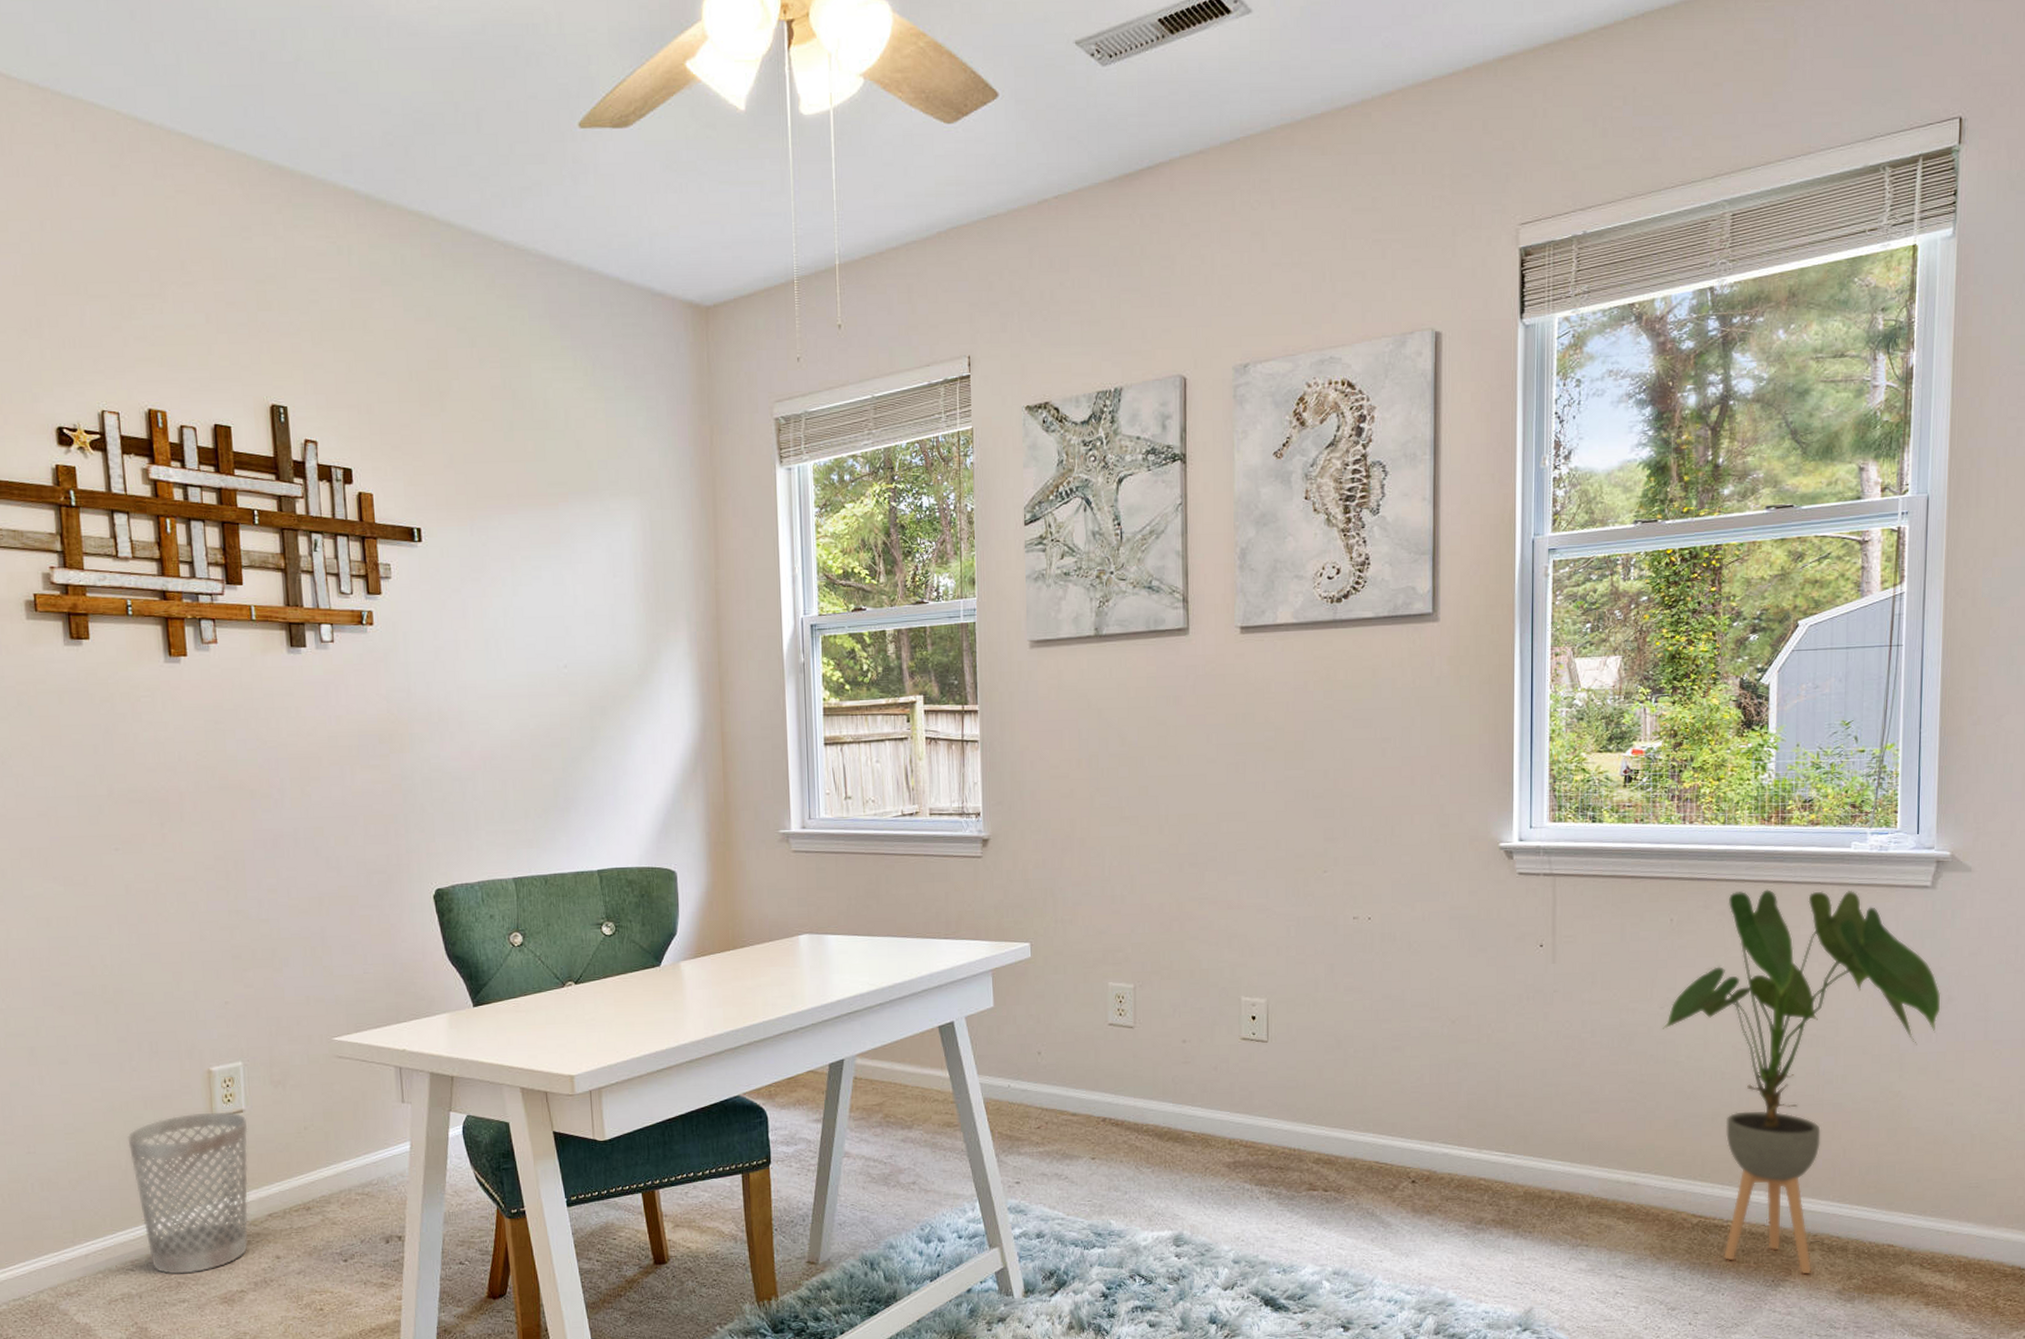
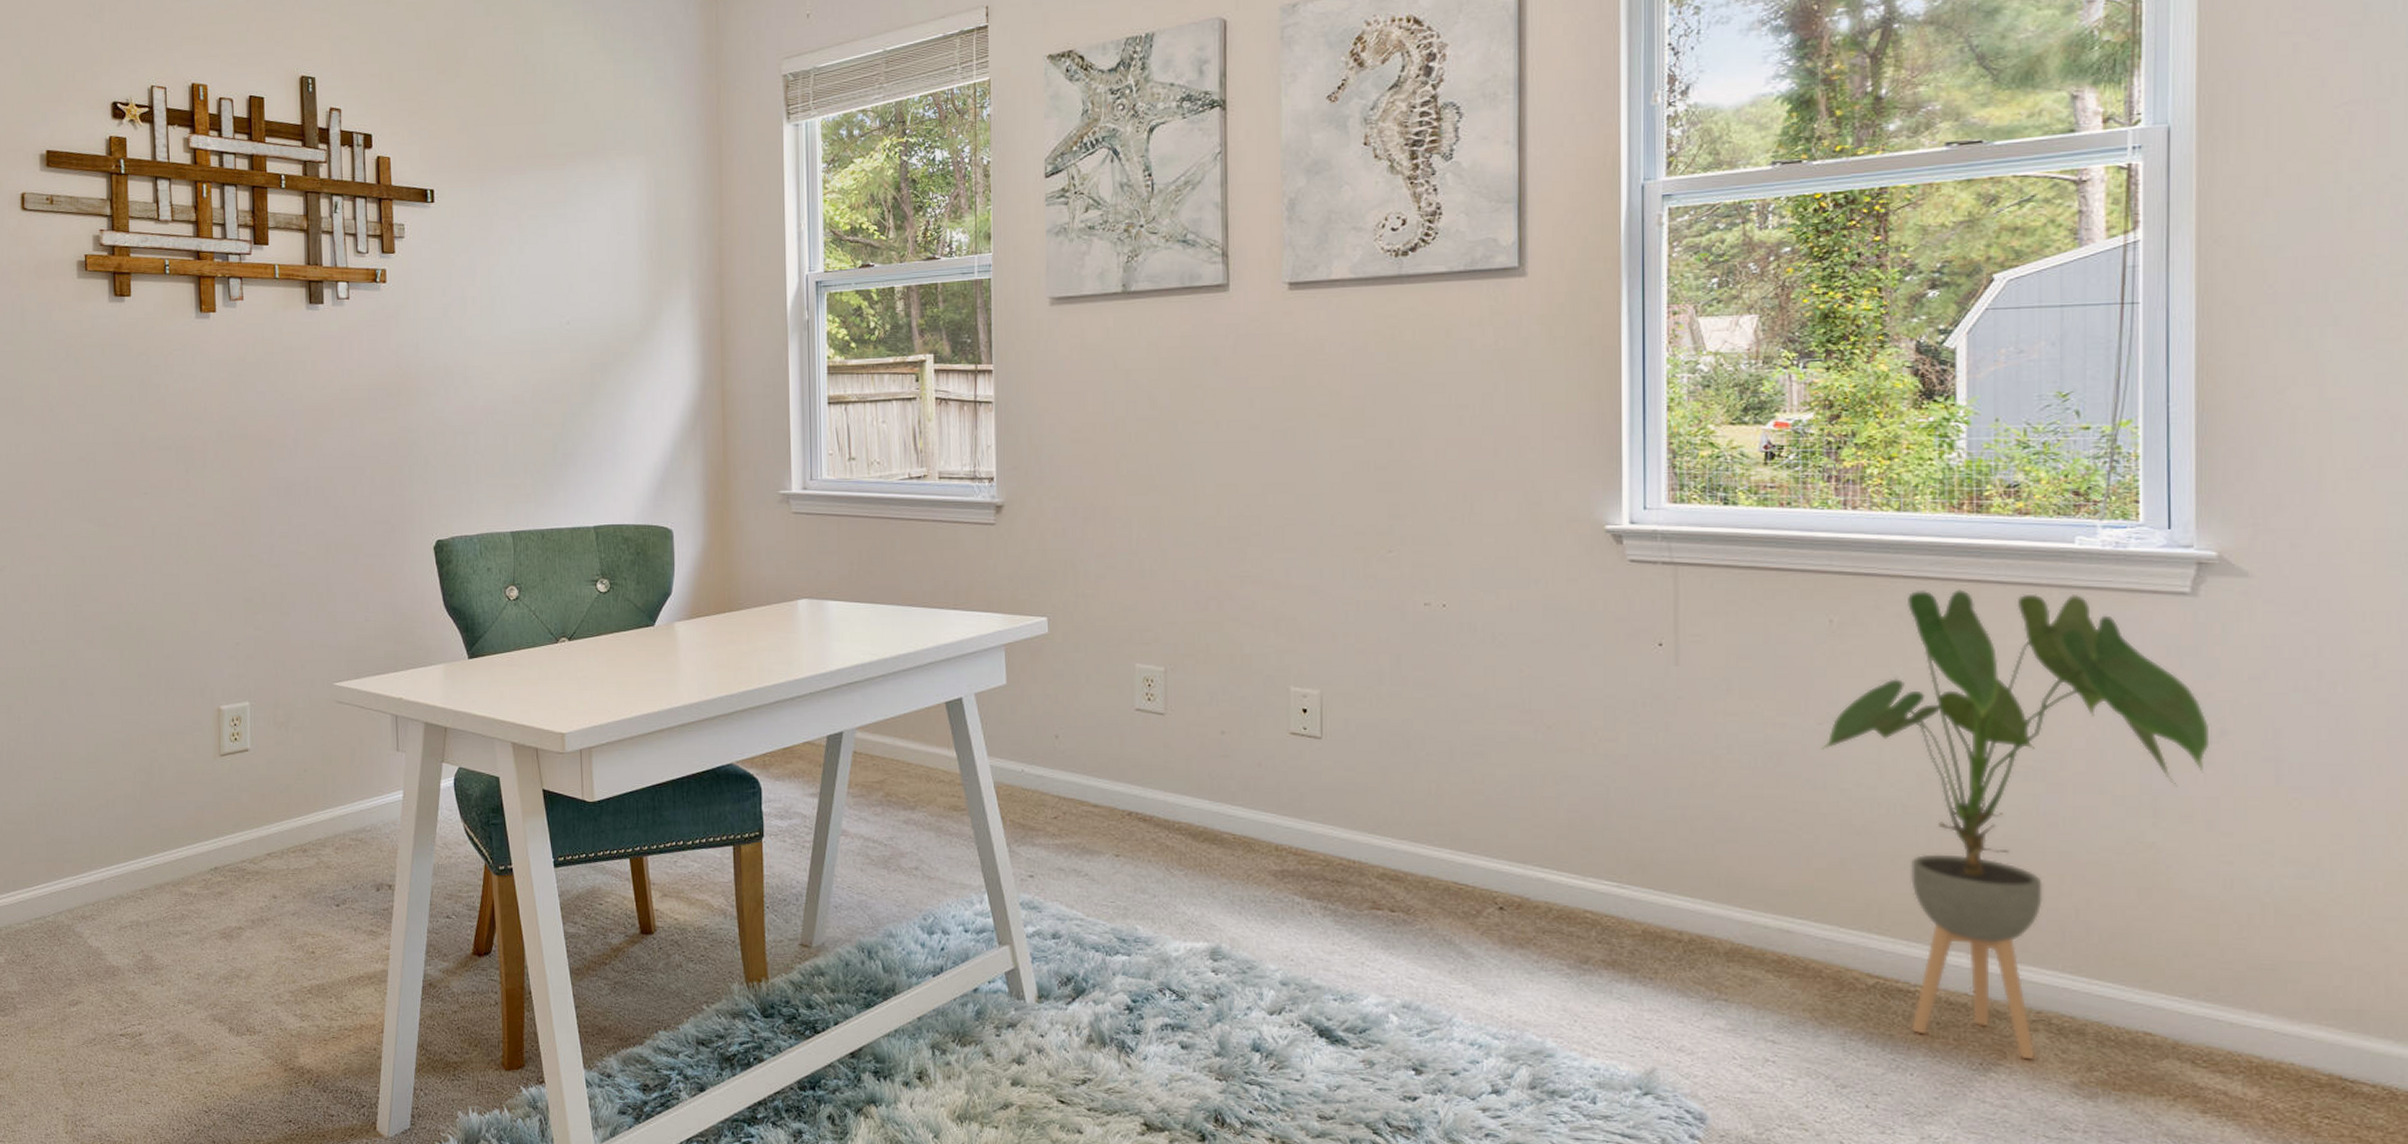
wastebasket: present [127,1111,249,1275] -> none [143,749,252,906]

